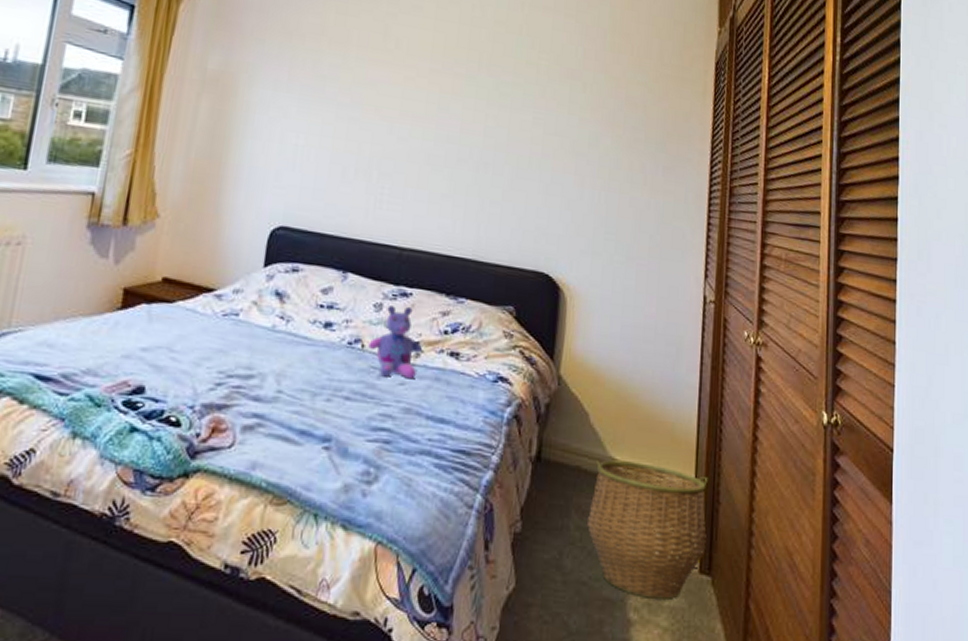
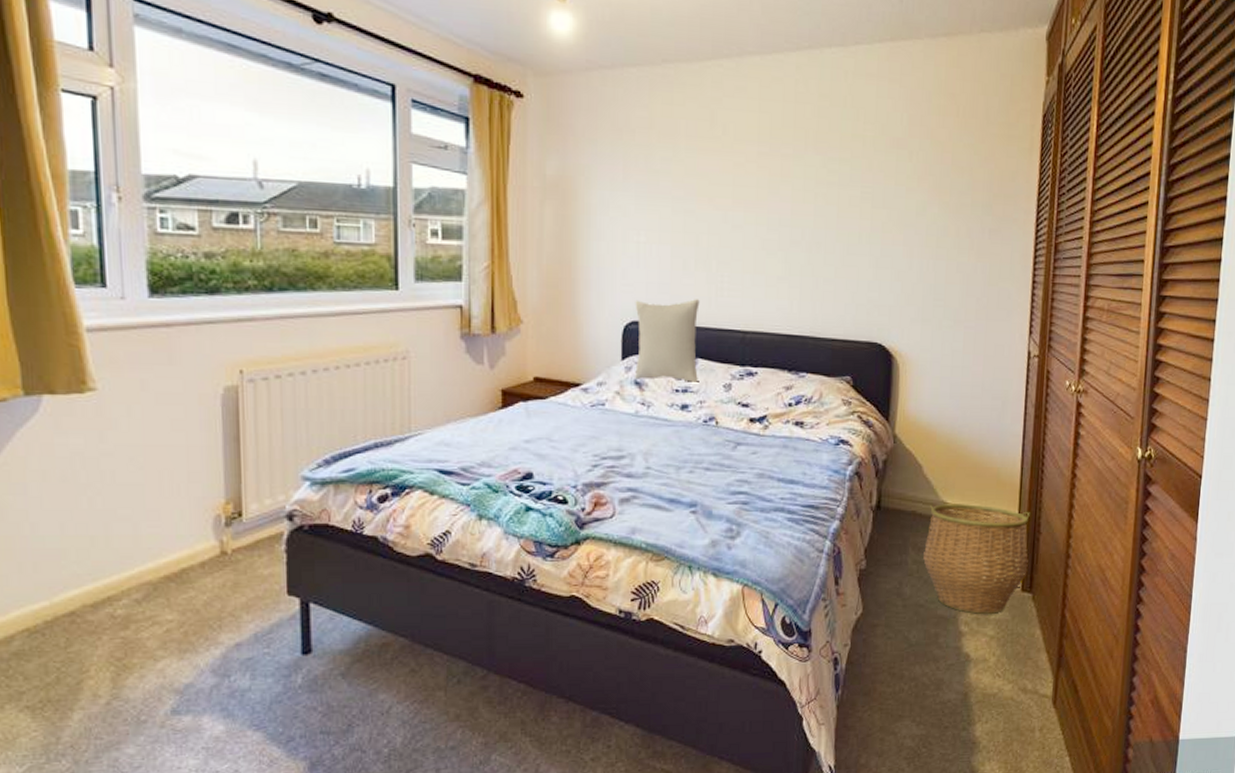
pillow: none [275,205,356,299] -> present [634,299,700,382]
toy: present [368,305,422,380] -> none [722,384,769,449]

